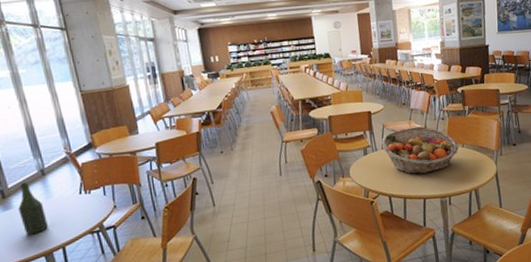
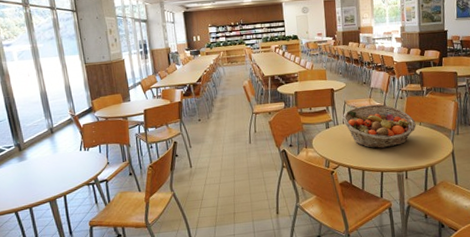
bottle: present [18,182,48,235] -> none [31,138,53,183]

